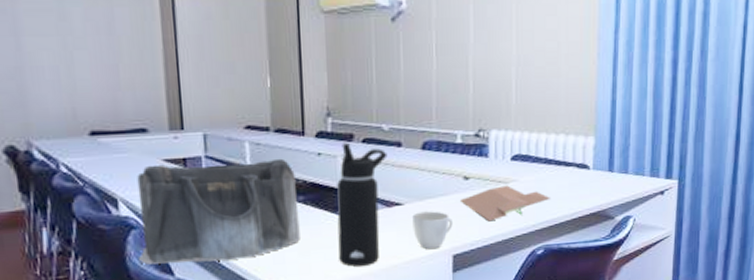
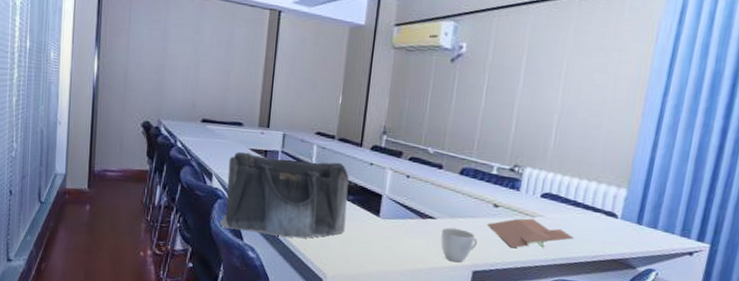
water bottle: present [336,142,388,266] -> none [373,157,429,264]

